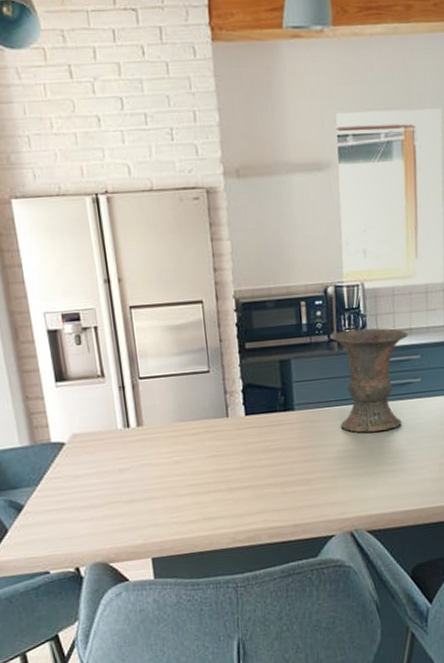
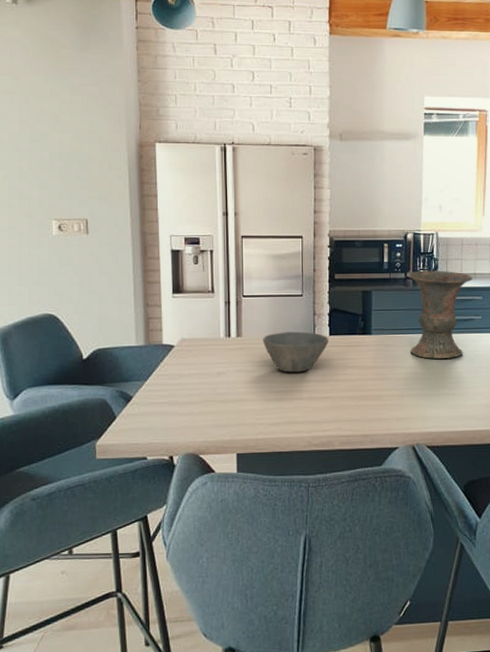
bowl: none [167,413,245,463] -> present [262,331,329,373]

